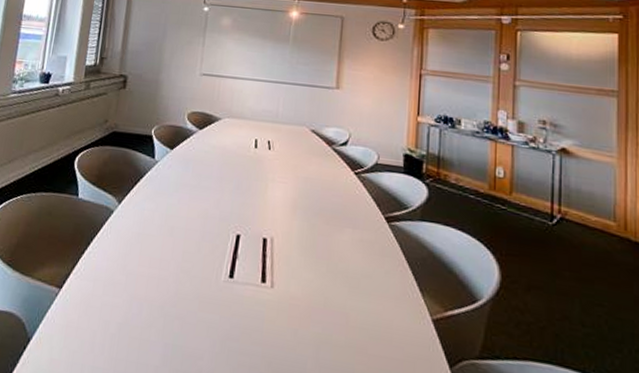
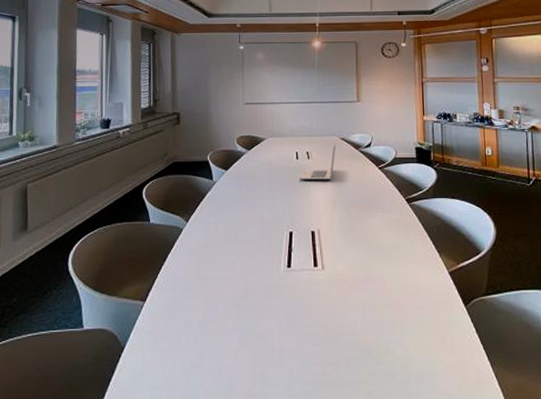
laptop: none [256,135,306,179] -> present [300,143,337,180]

